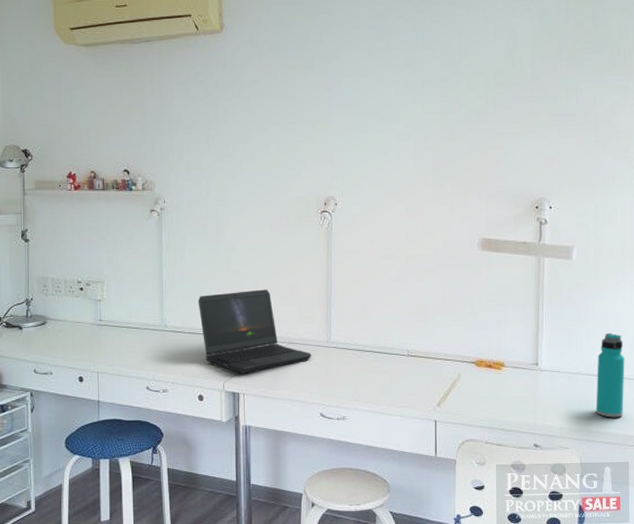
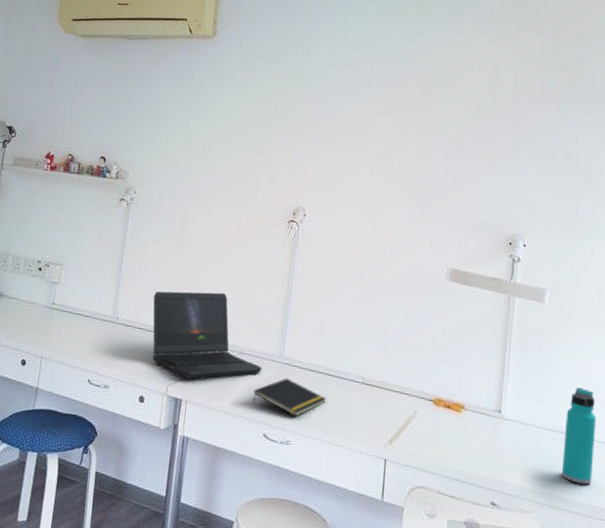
notepad: none [306,360,376,394] -> present [251,378,327,417]

